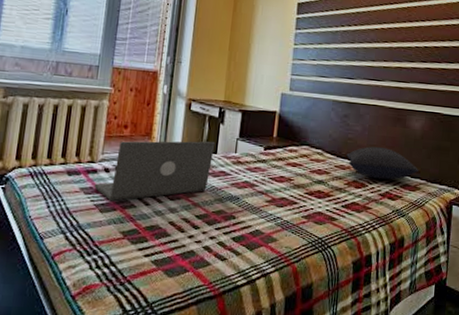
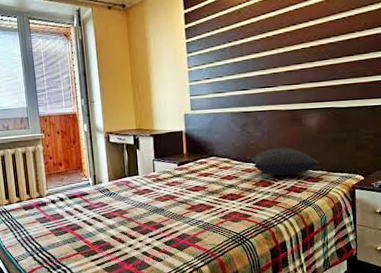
laptop: present [94,141,216,202] -> none [46,165,136,226]

